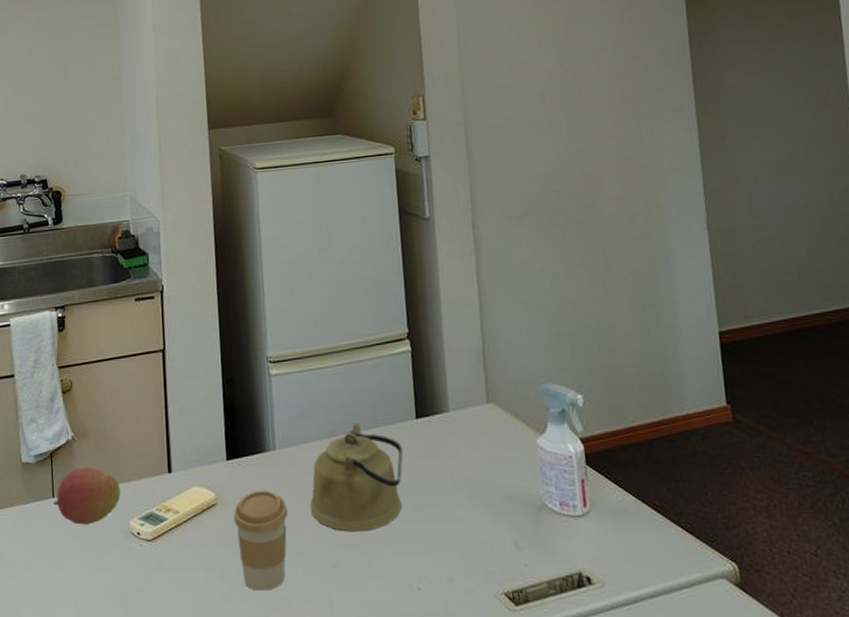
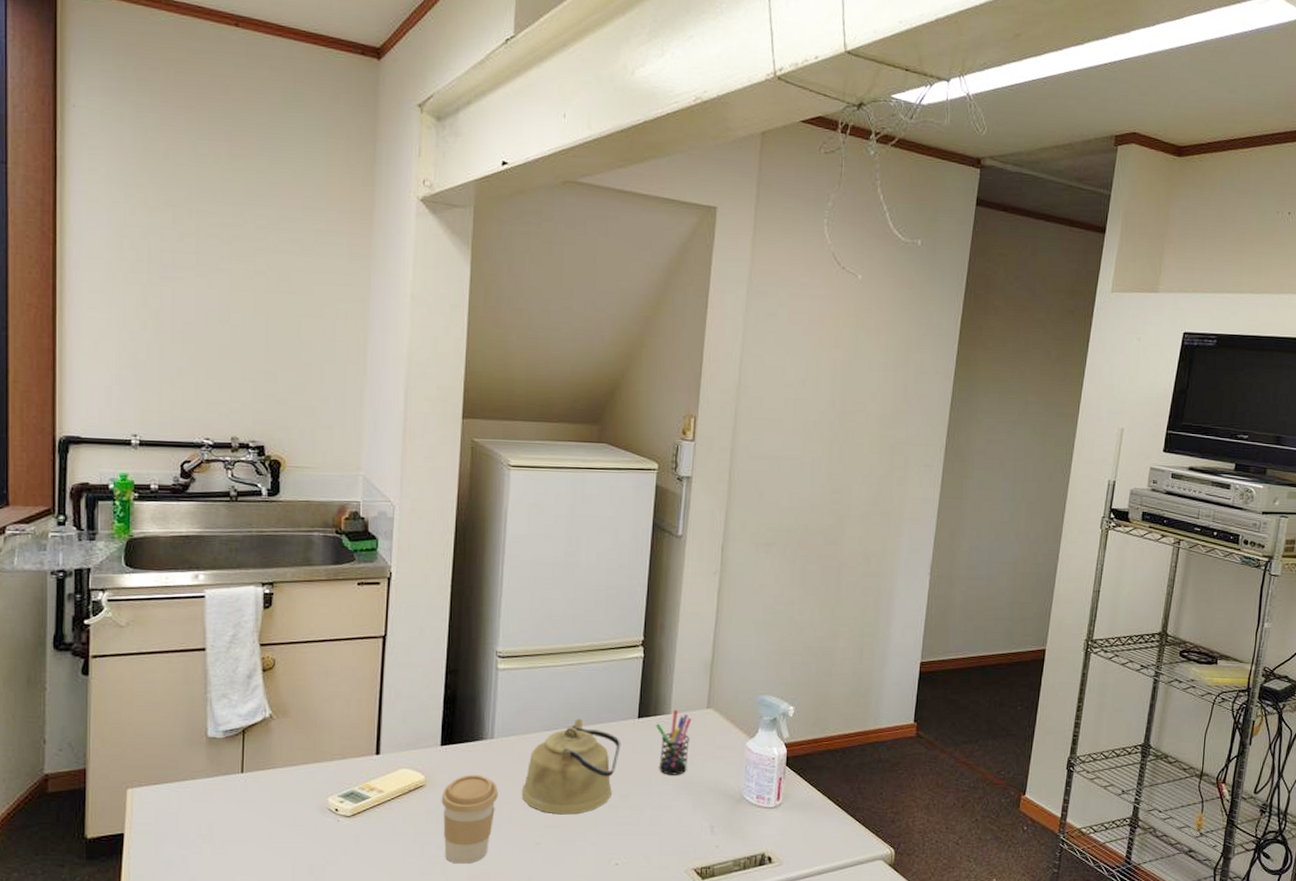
fruit: present [54,467,121,525] -> none [242,745,321,800]
pen holder: none [435,406,477,482] -> present [655,709,692,775]

